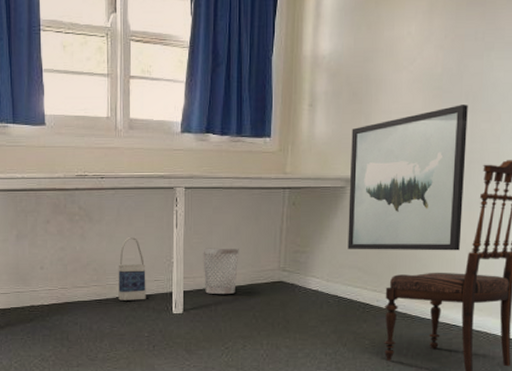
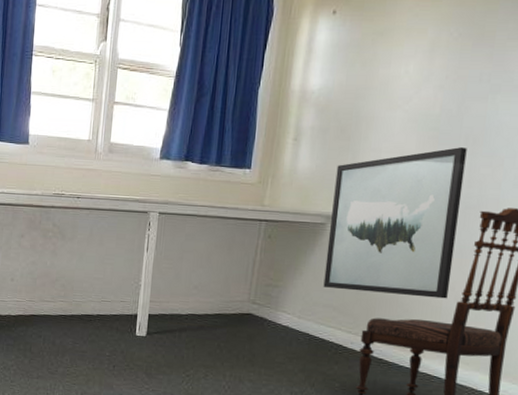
bag: present [118,237,146,300] -> none [83,257,113,320]
wastebasket: present [203,248,239,294] -> none [170,273,209,322]

